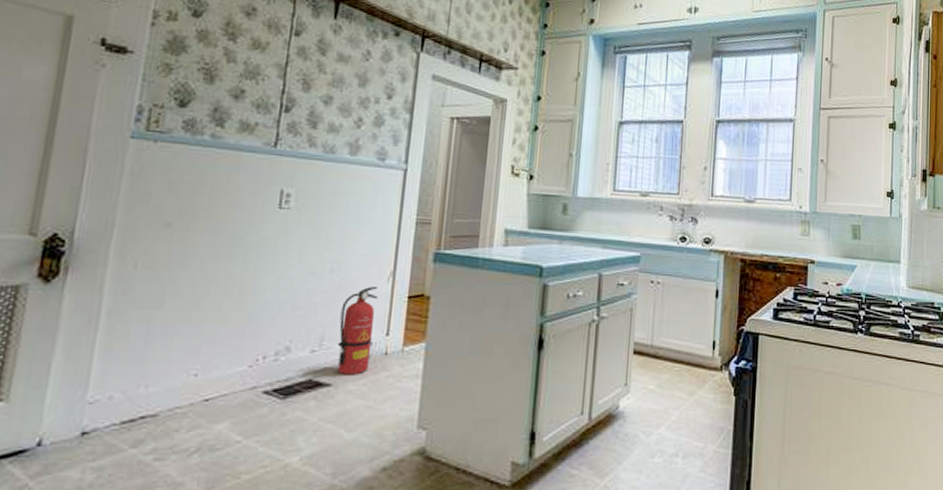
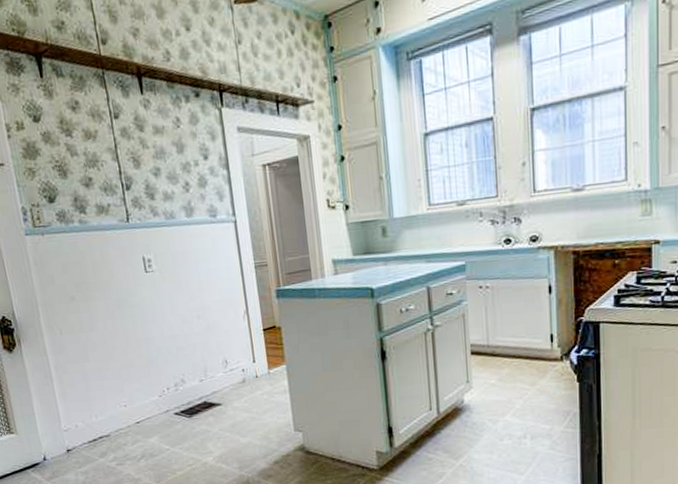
fire extinguisher: present [337,287,379,375] -> none [213,325,246,396]

